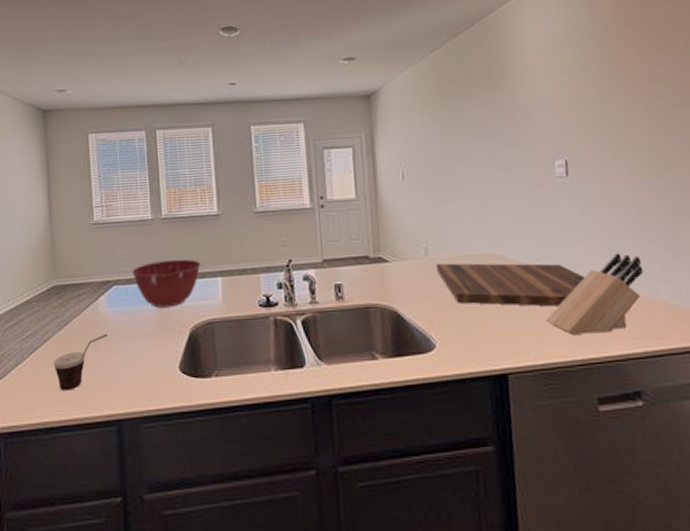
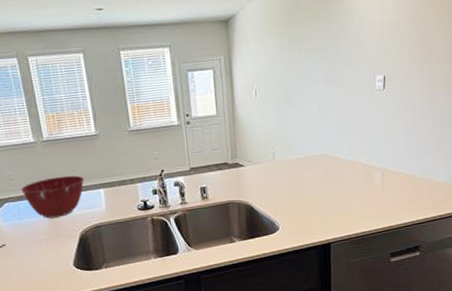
cutting board: present [435,263,585,307] -> none [280,159,390,195]
knife block: present [545,253,644,334] -> none [359,148,431,211]

